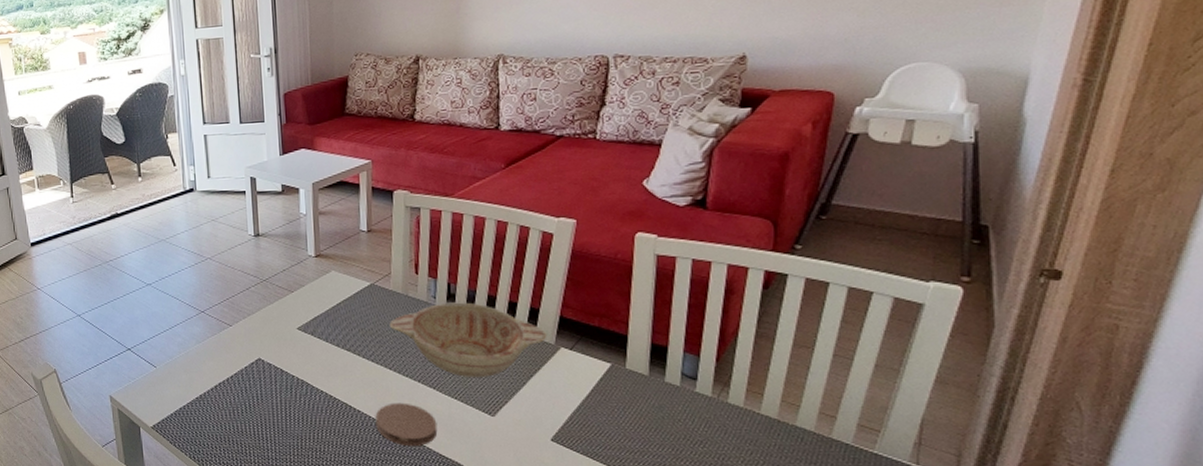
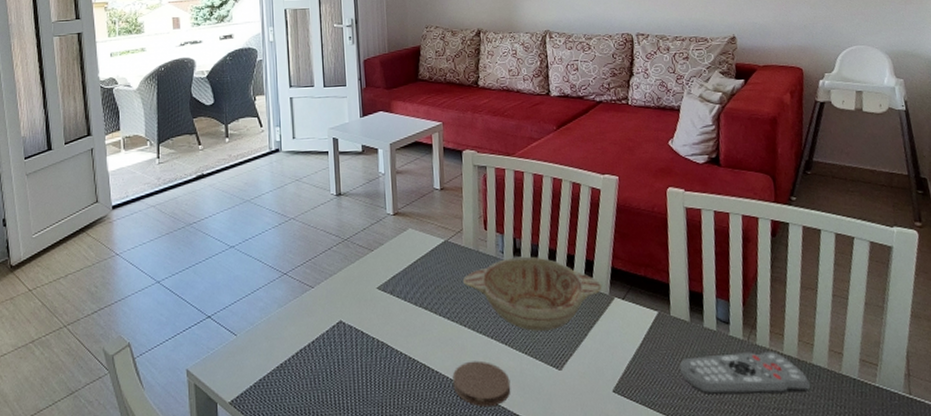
remote control: none [630,410,790,454] -> present [679,351,811,395]

